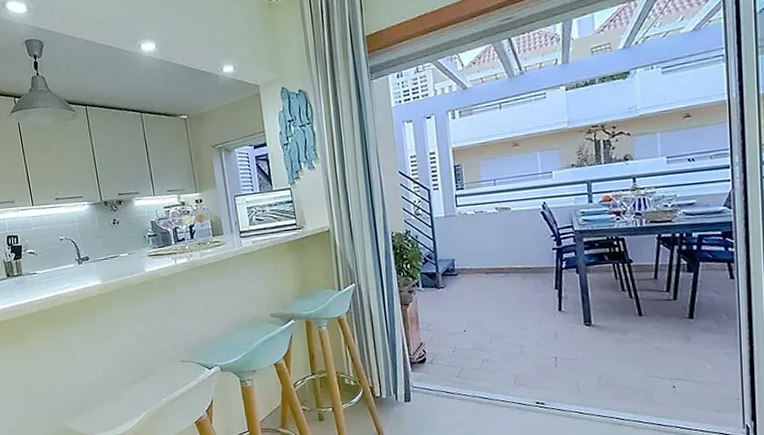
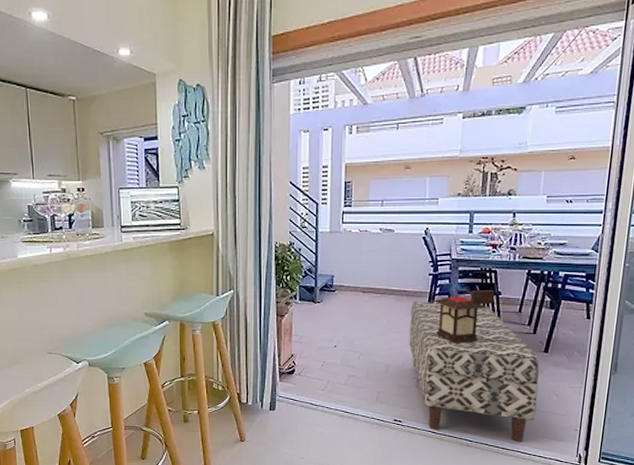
bench: none [538,275,690,417] -> present [409,302,540,442]
lantern: none [560,258,627,318] -> present [432,288,496,344]

